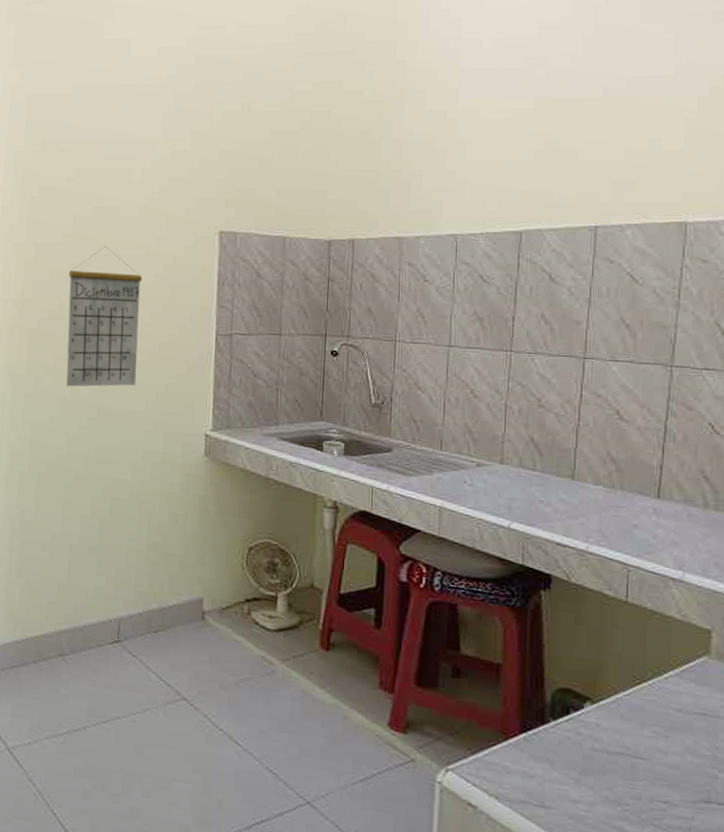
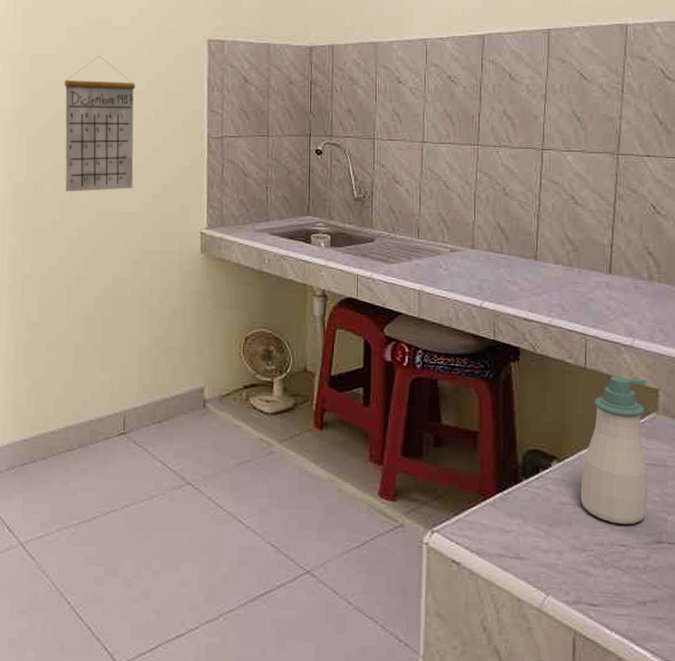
soap bottle: none [616,612,698,780] -> present [580,376,648,525]

